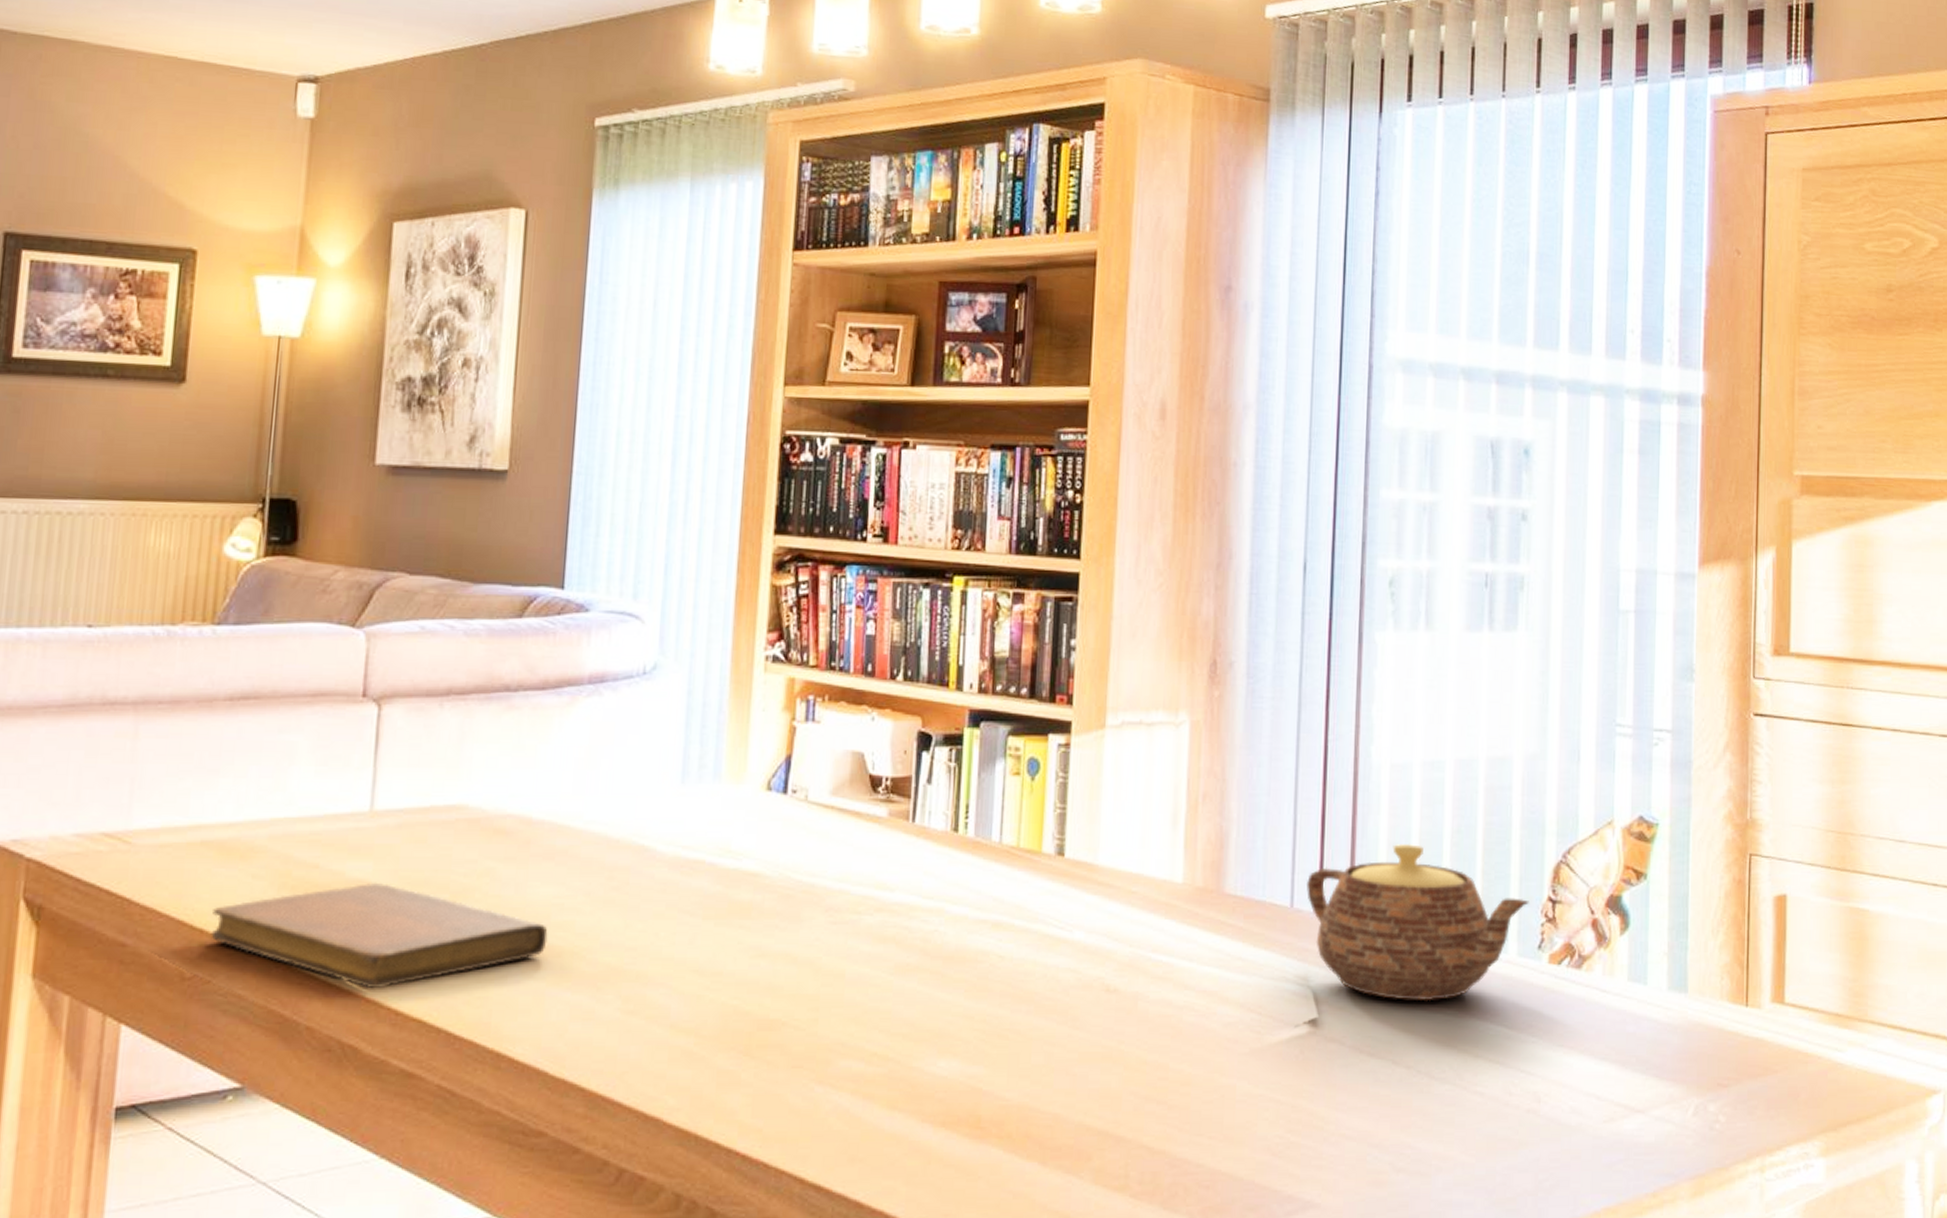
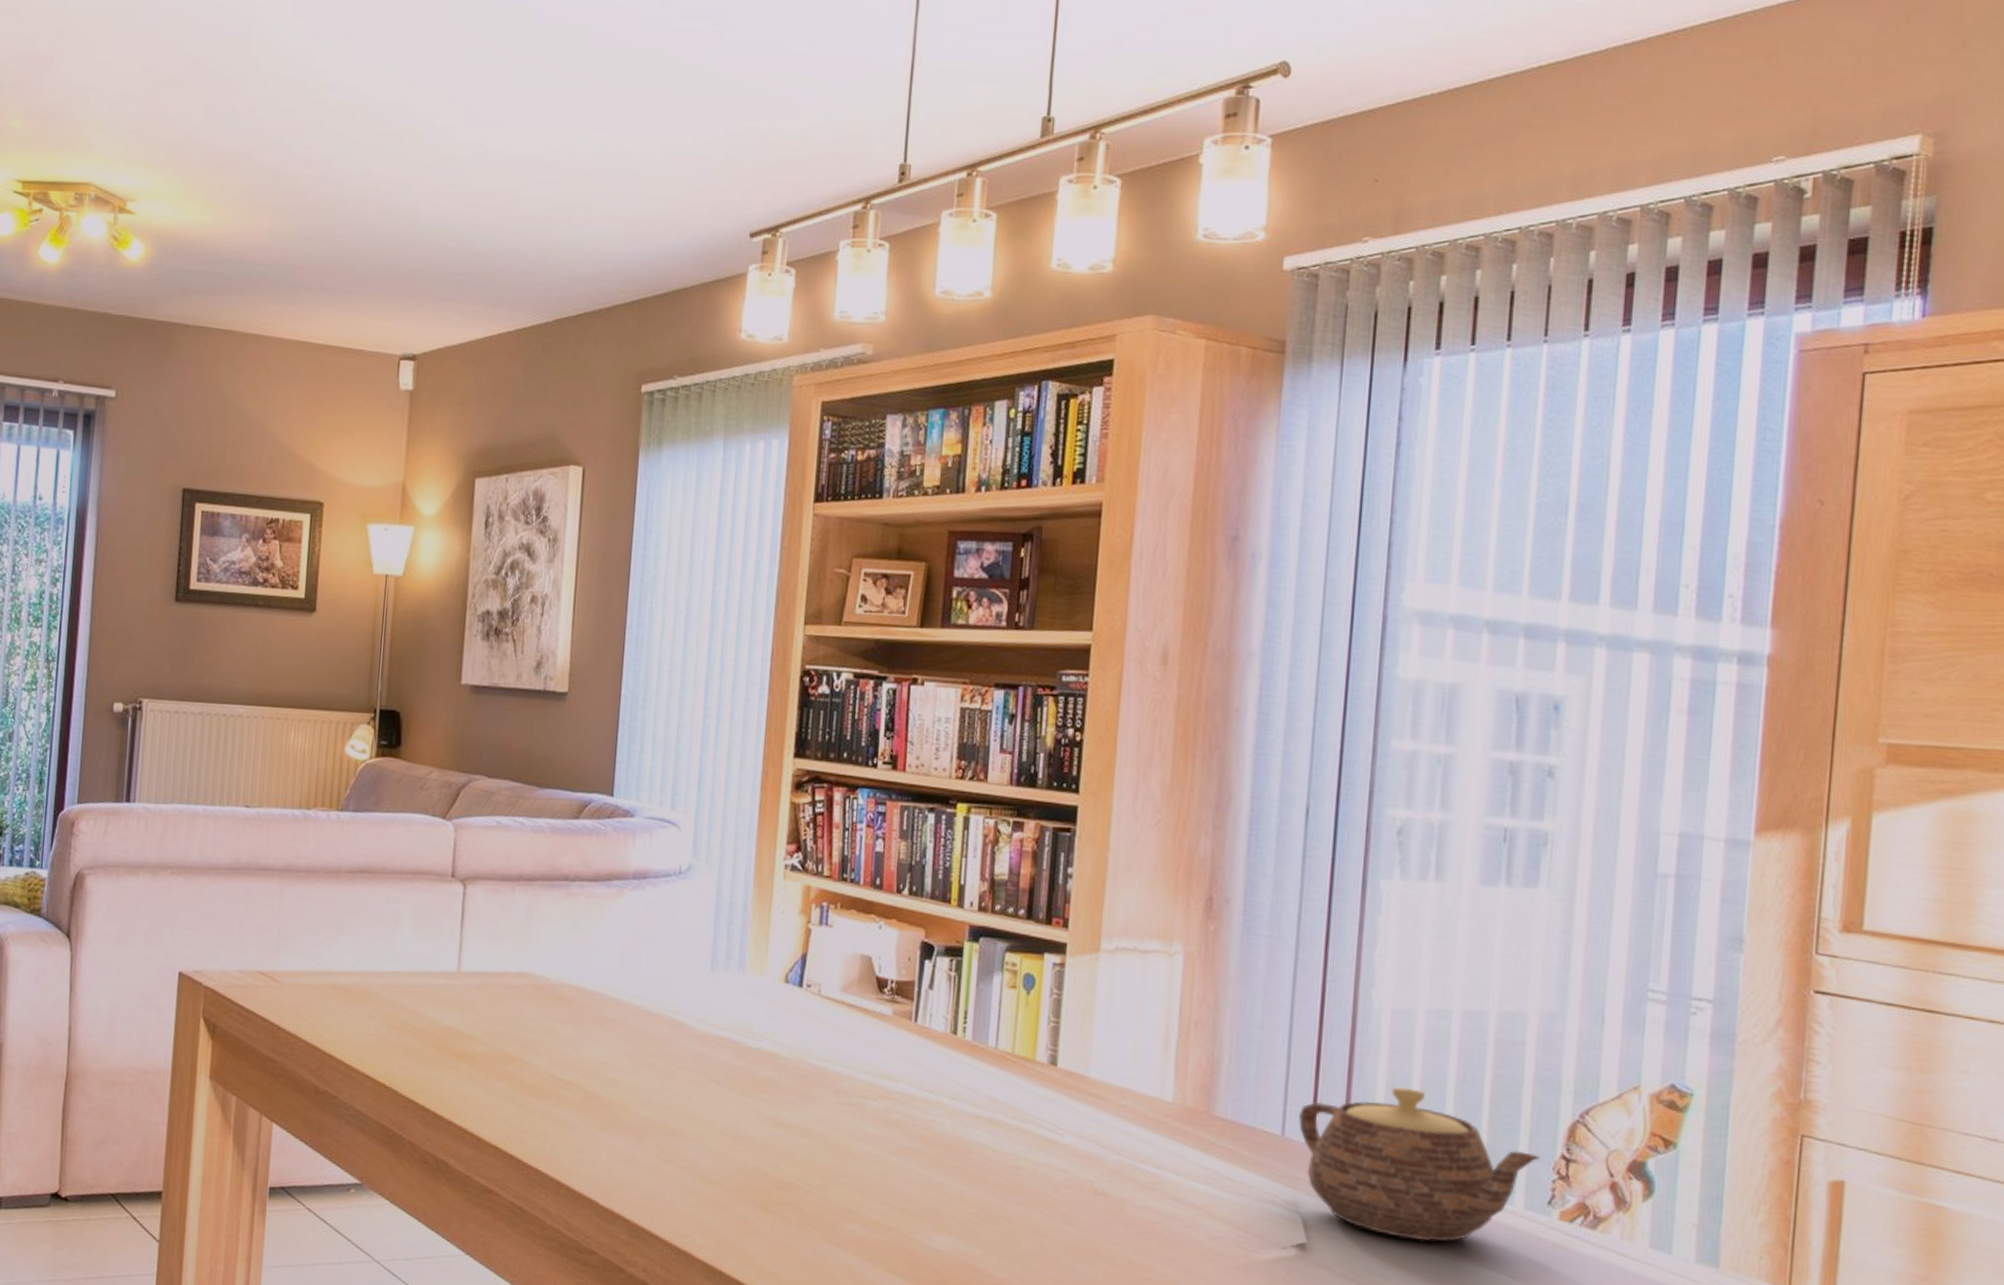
notebook: present [211,882,548,988] -> none [337,1030,599,1117]

